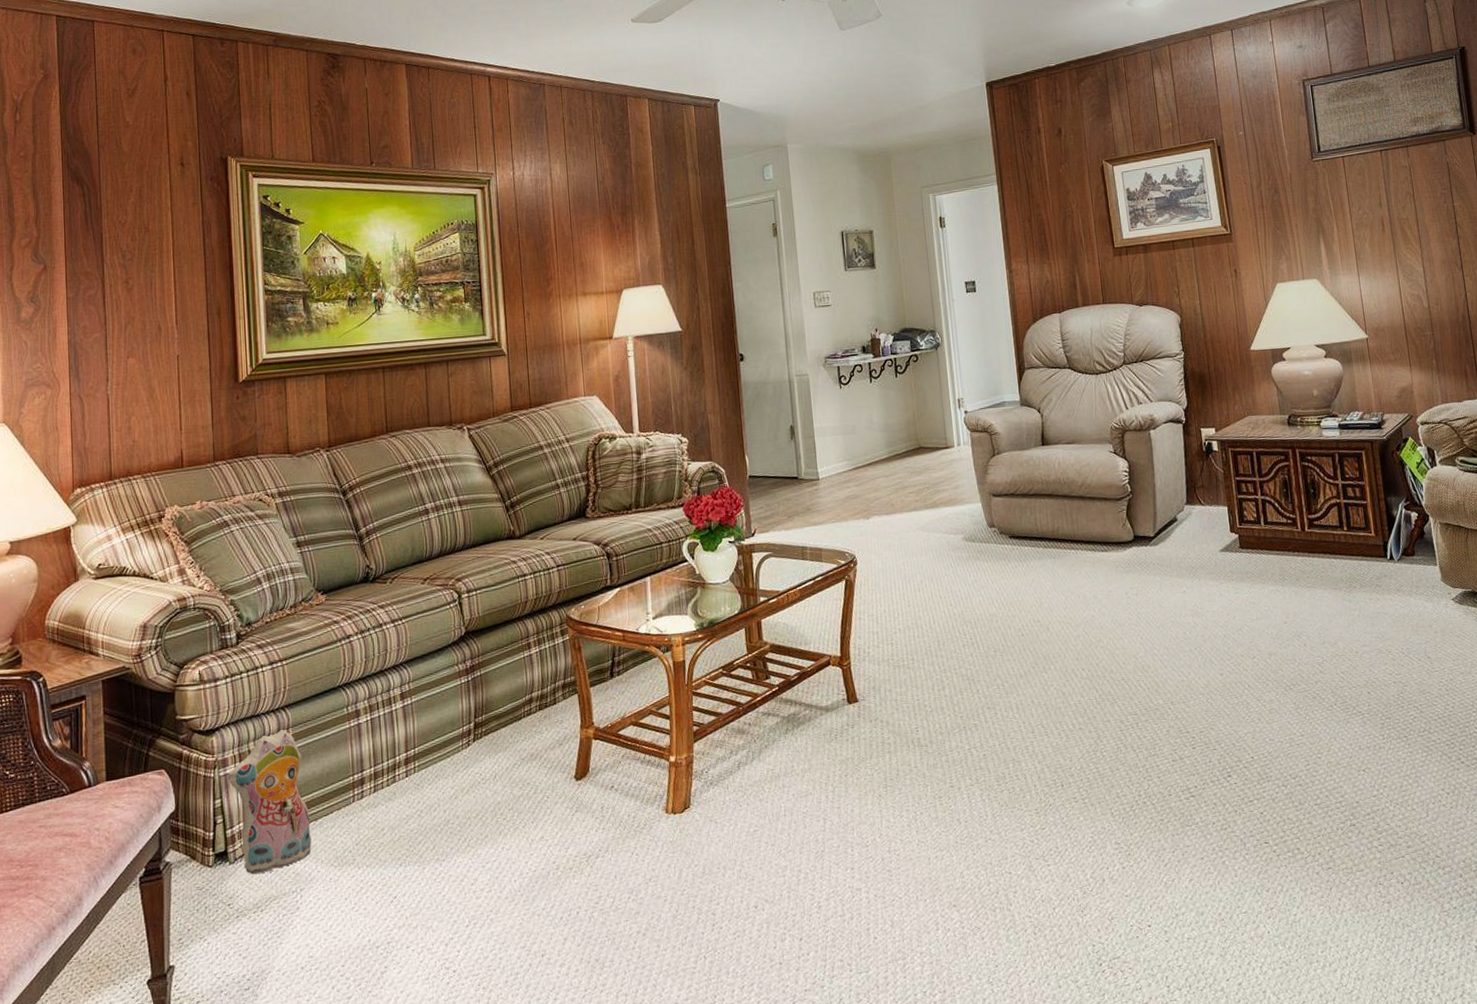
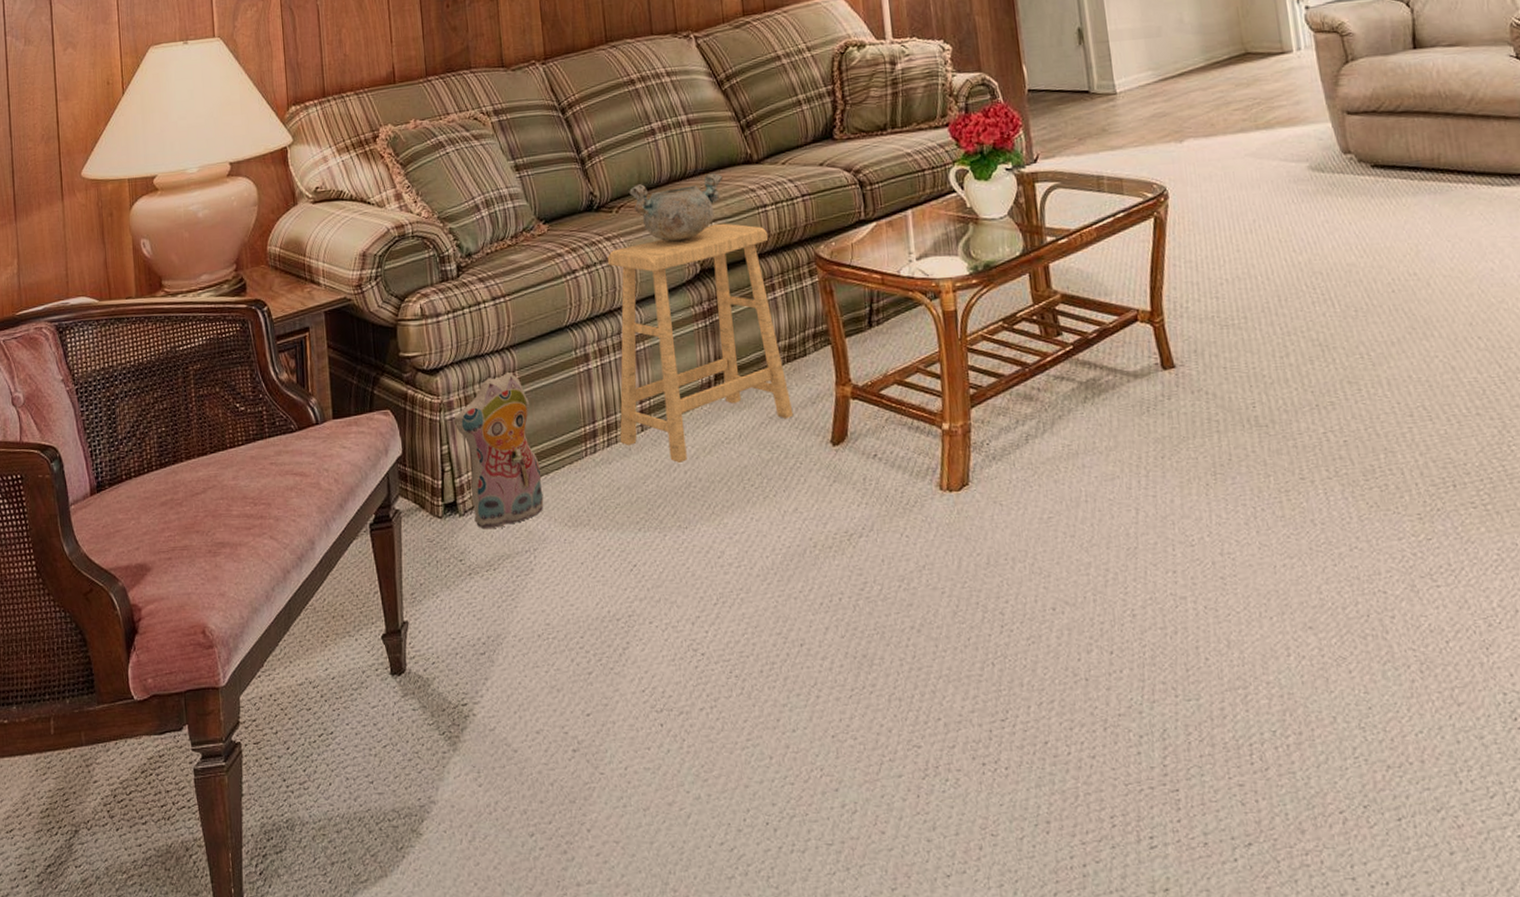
footstool: none [380,590,543,804] -> present [607,223,794,464]
decorative bowl: none [403,547,488,608] -> present [629,173,723,242]

